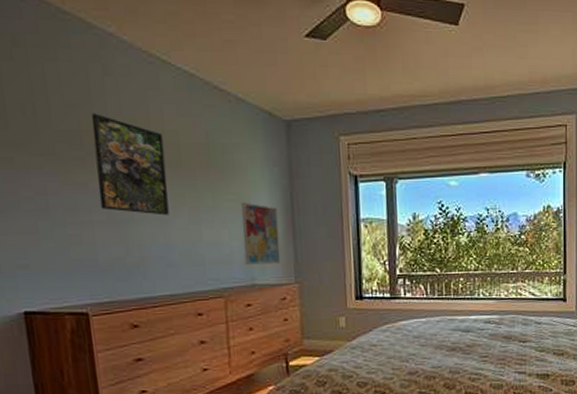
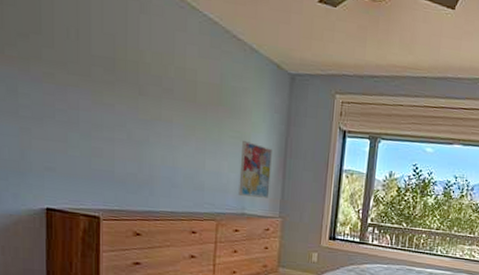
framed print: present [91,113,169,216] -> none [122,45,183,143]

